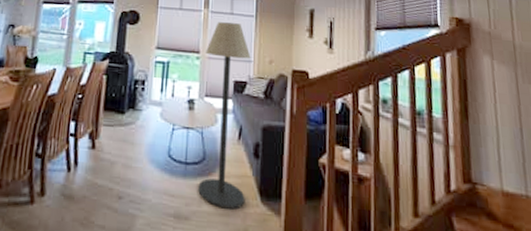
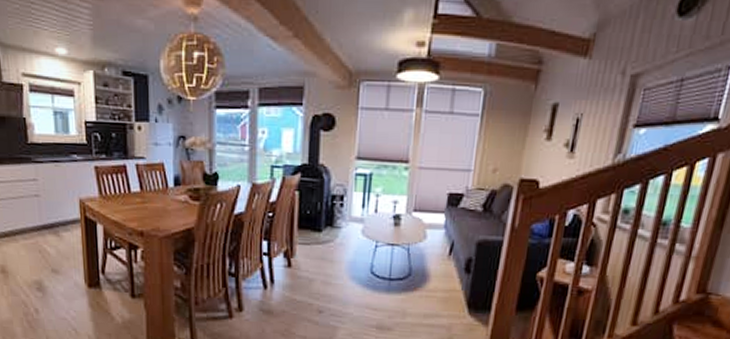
floor lamp: present [198,22,251,210] -> none [402,124,471,321]

